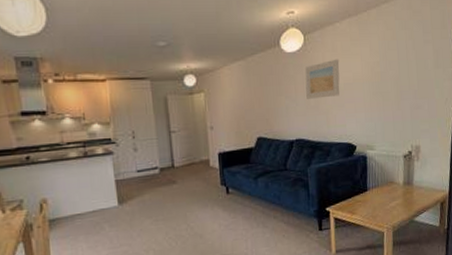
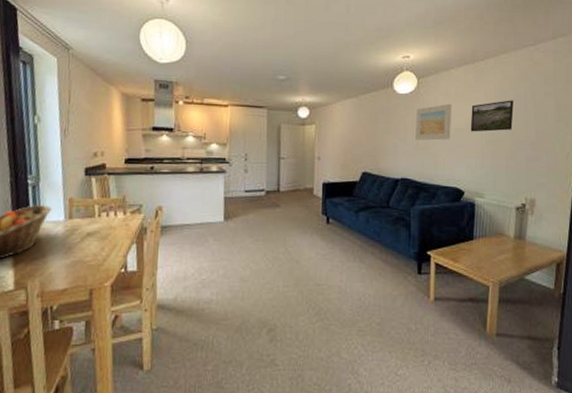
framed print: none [357,50,397,86] -> present [470,100,514,132]

